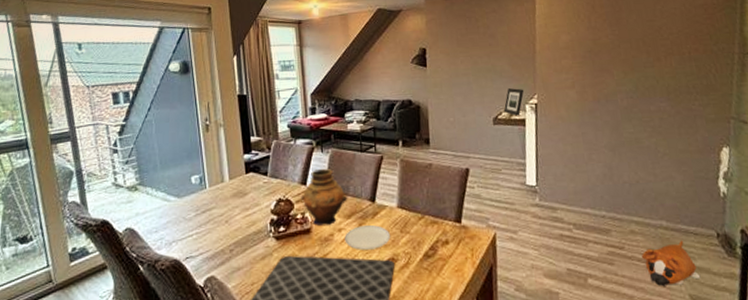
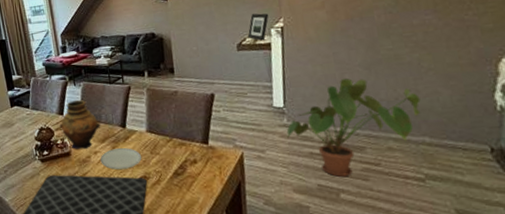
house plant: none [538,159,659,260] -> present [286,78,421,177]
dog toy: present [642,240,701,286] -> none [401,155,470,201]

